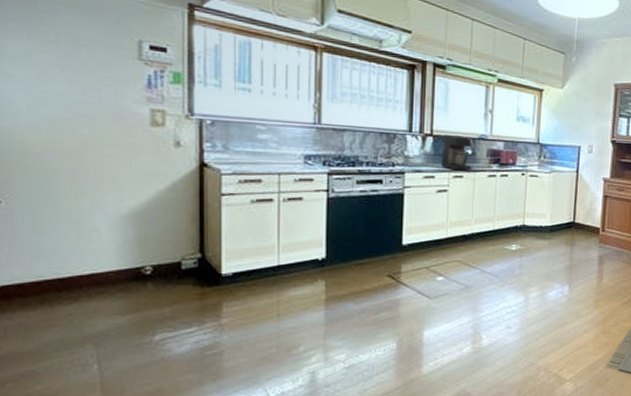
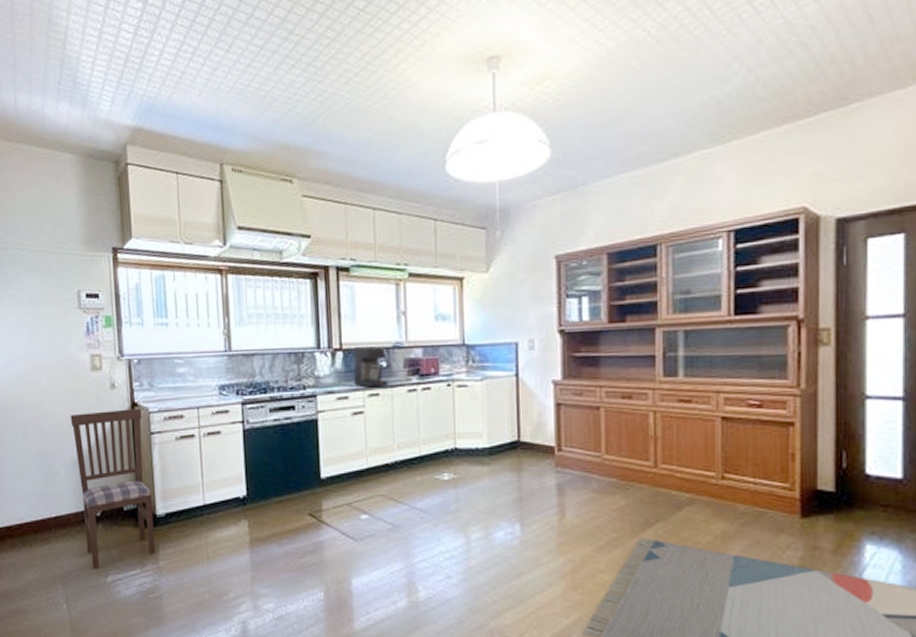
dining chair: none [118,168,218,327] -> present [70,408,156,569]

